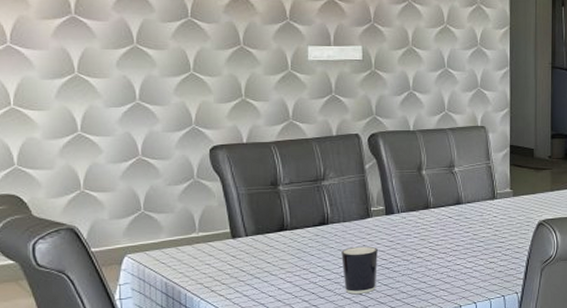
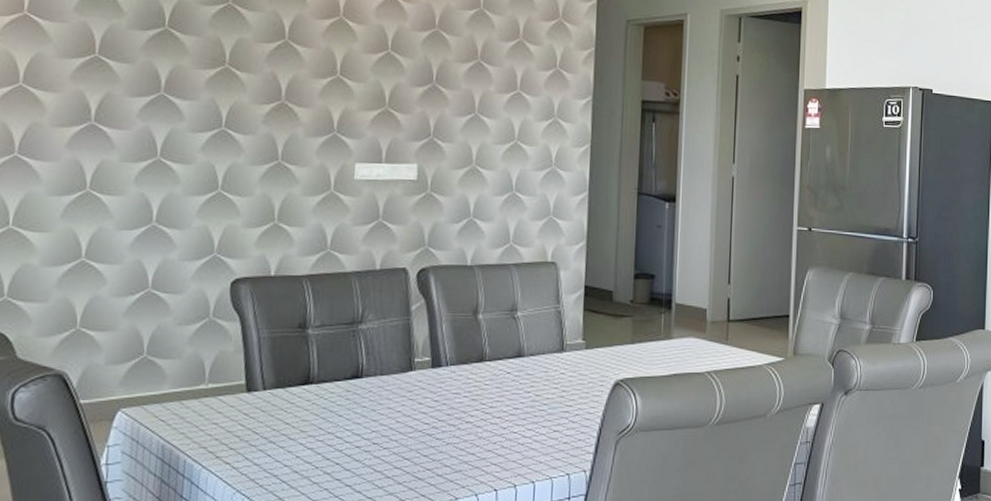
mug: present [341,246,378,294] -> none [374,406,419,466]

